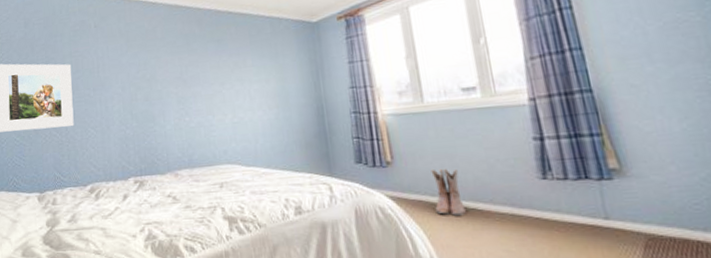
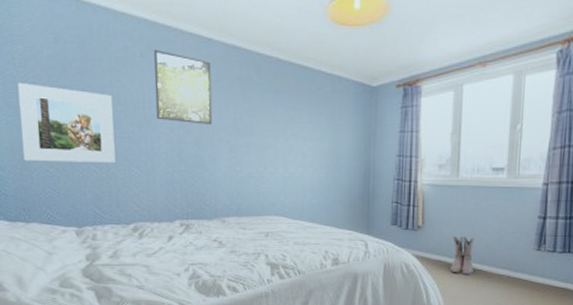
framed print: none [106,19,161,81] -> present [154,50,213,124]

